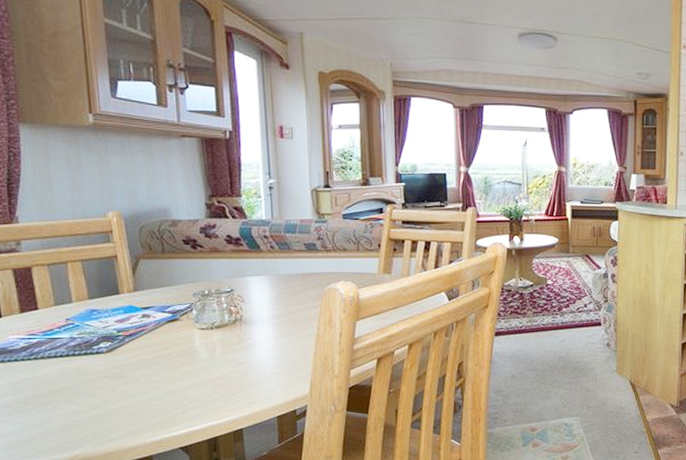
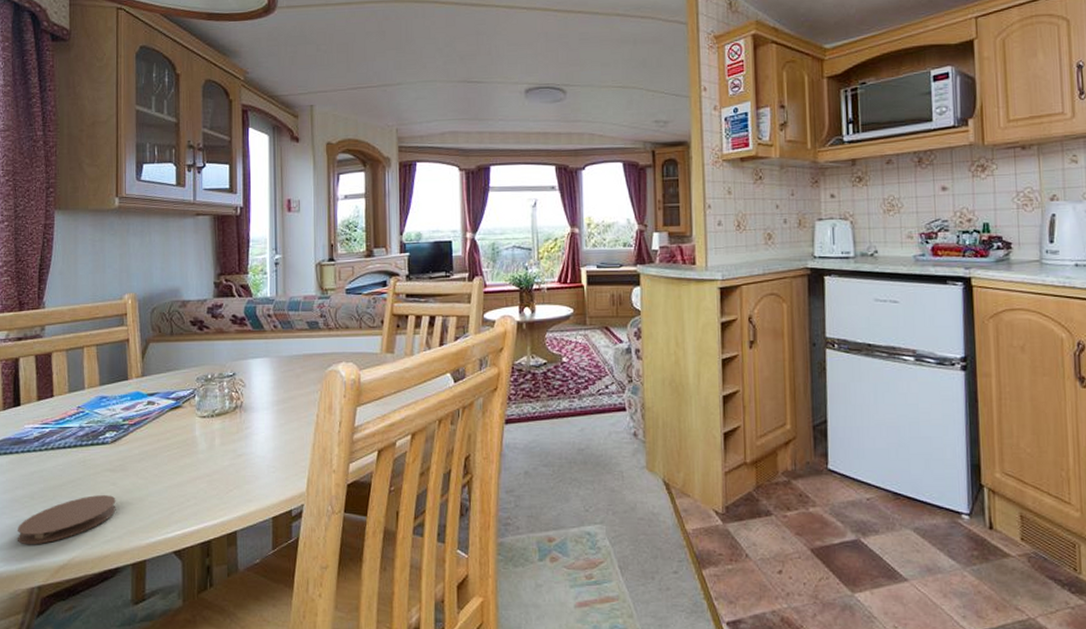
coaster: none [12,400,117,446] -> present [18,495,116,545]

